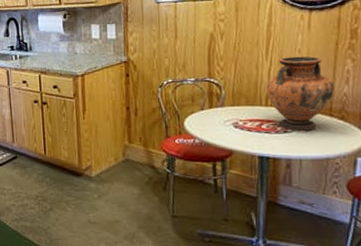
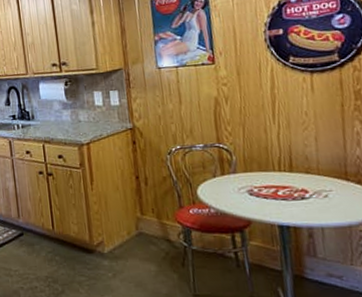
vase: present [266,56,334,131] -> none [277,118,347,197]

